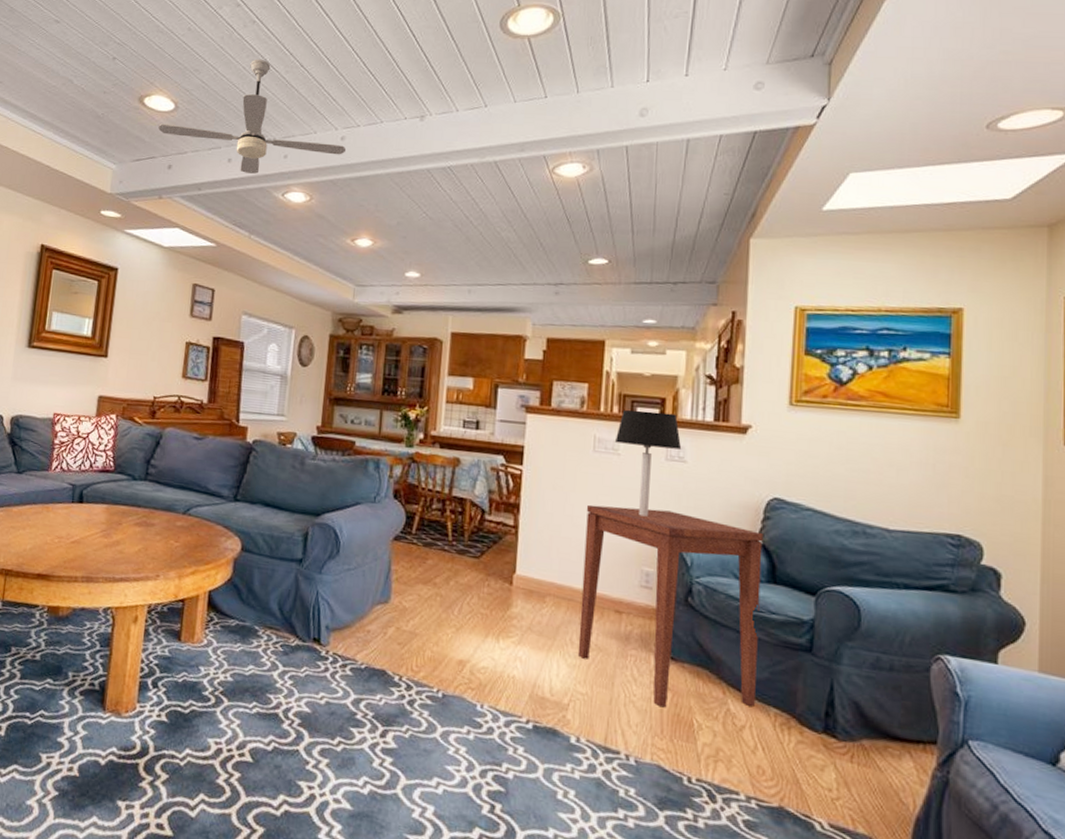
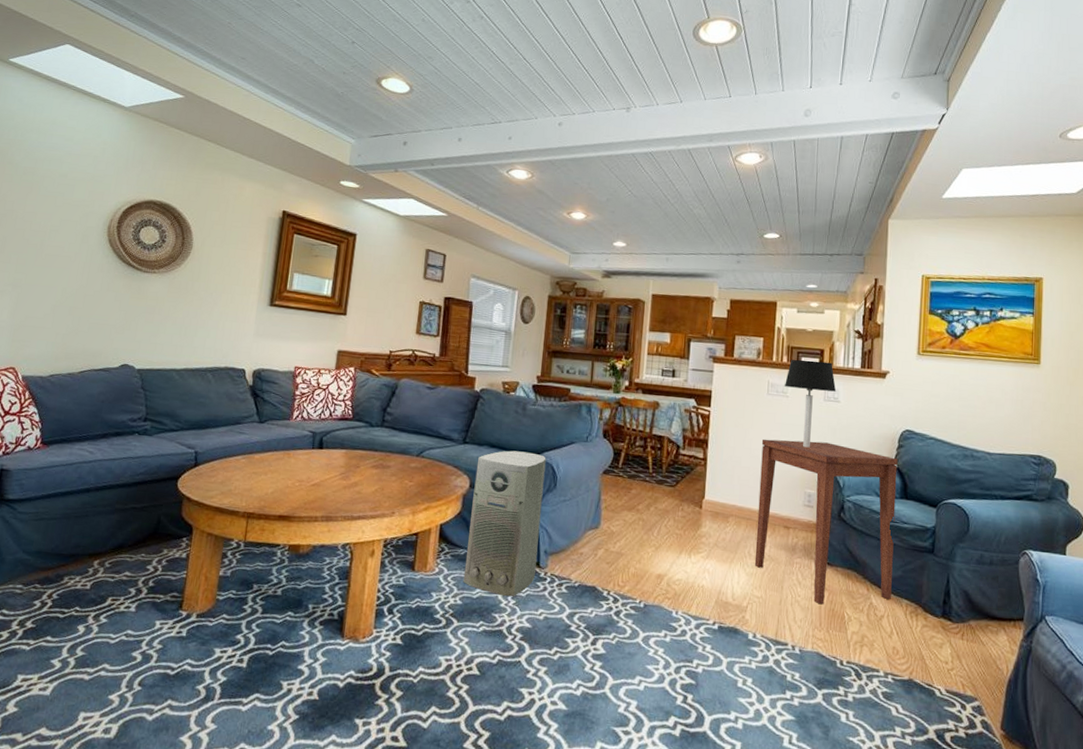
ceiling fan: present [158,59,347,174] -> none [394,50,563,153]
air purifier: none [234,510,328,677] -> present [463,450,546,597]

